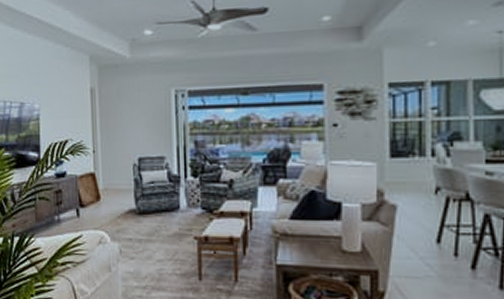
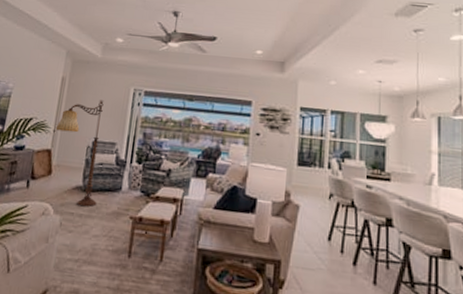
floor lamp: none [94,109,155,231] -> present [55,100,104,207]

